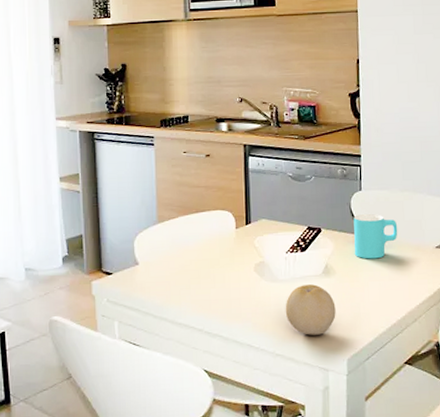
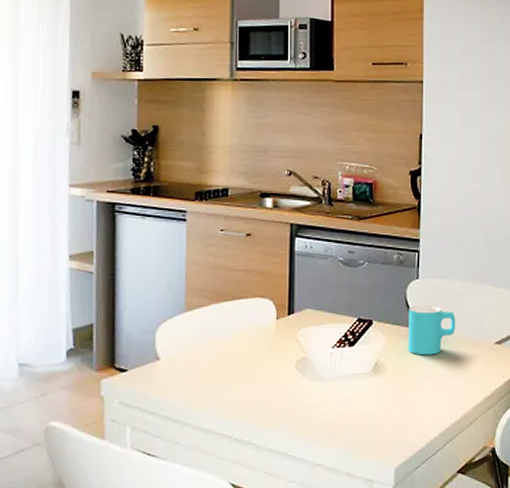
fruit: present [285,284,336,335] -> none [328,383,385,442]

